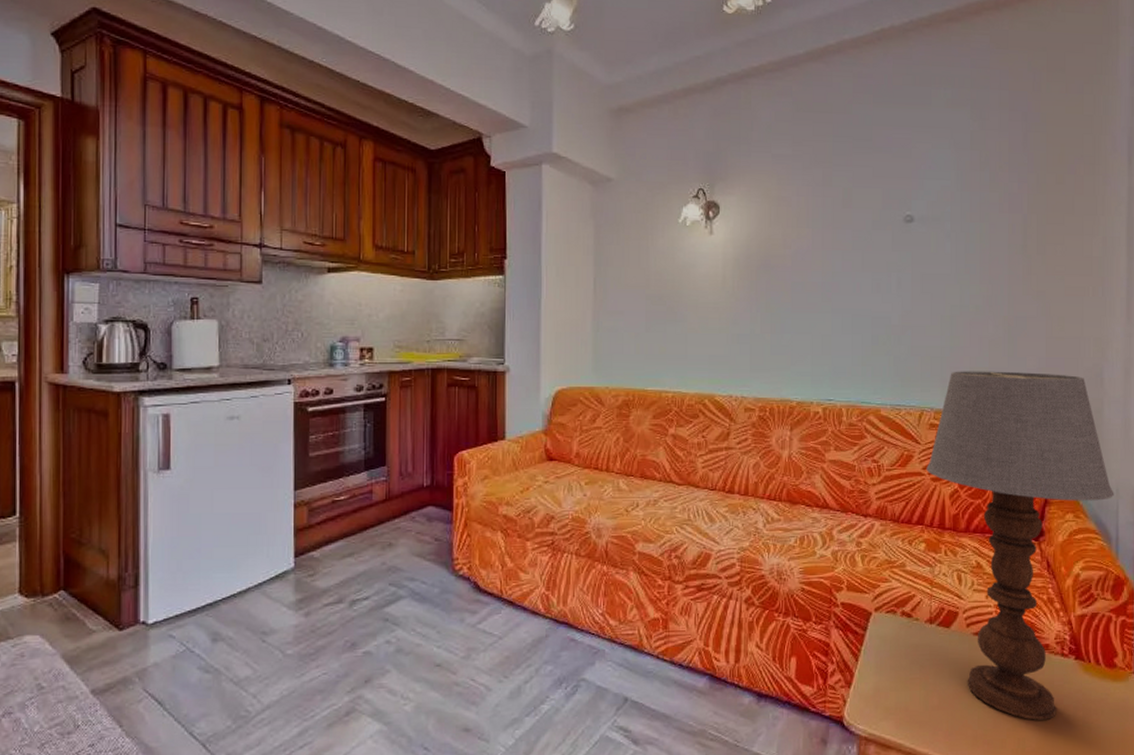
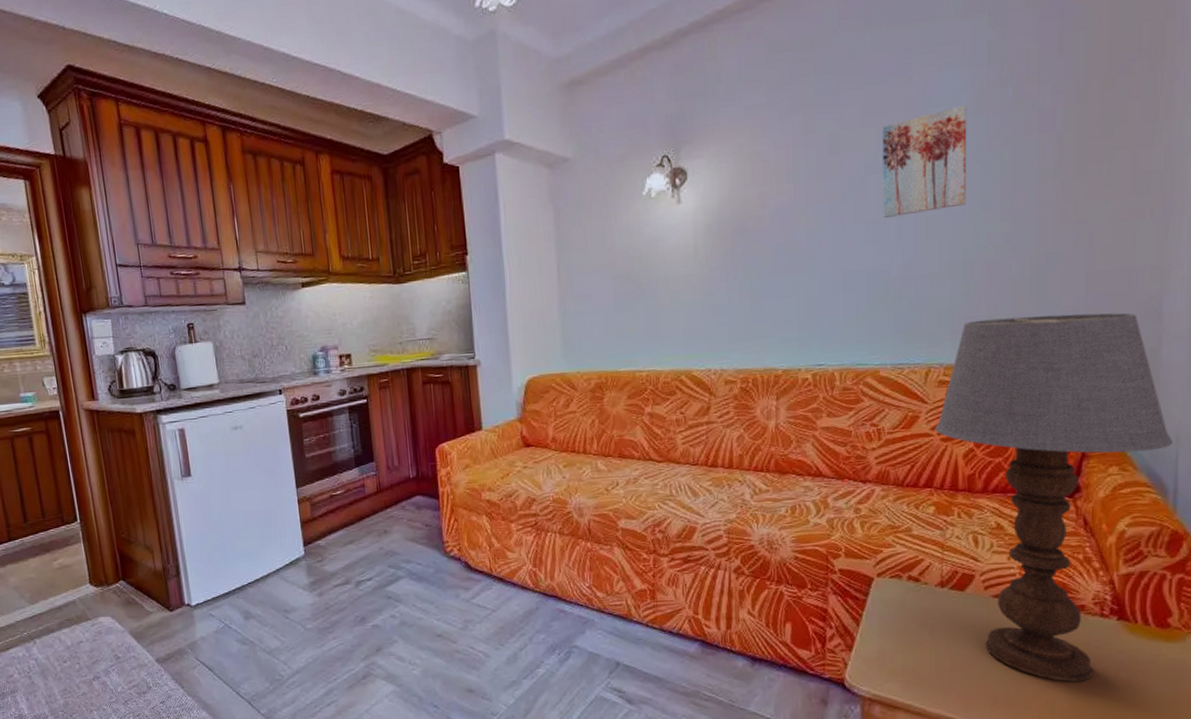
wall art: none [885,181,954,270] -> present [882,105,967,218]

